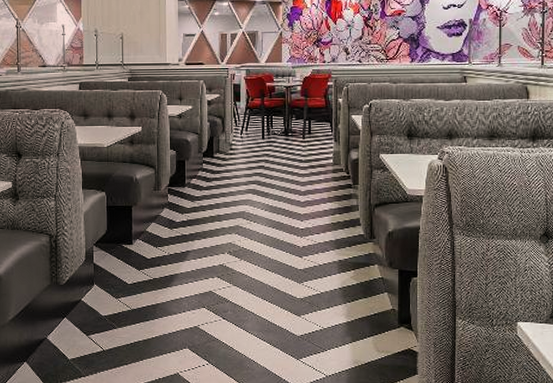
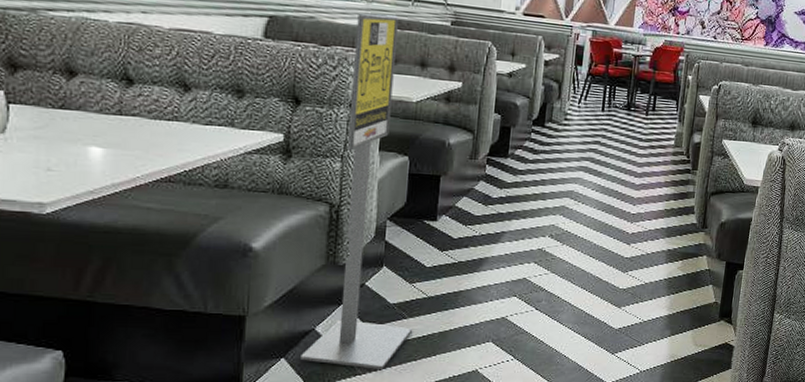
sign stand: none [38,79,121,372] -> present [300,13,412,369]

